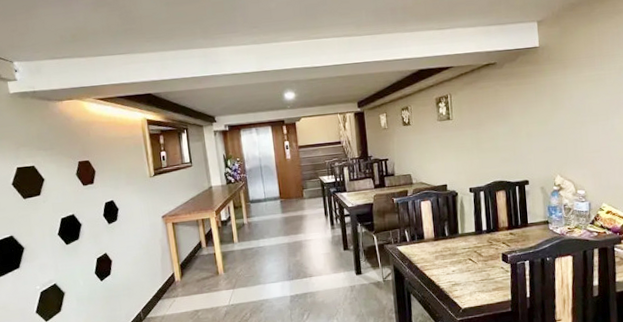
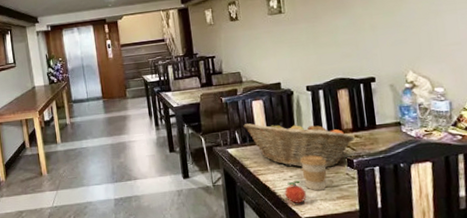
fruit basket: none [412,219,510,263] -> present [243,120,355,169]
apple: none [447,274,466,295] -> present [284,180,306,203]
coffee cup: none [462,251,485,284] -> present [300,155,327,191]

